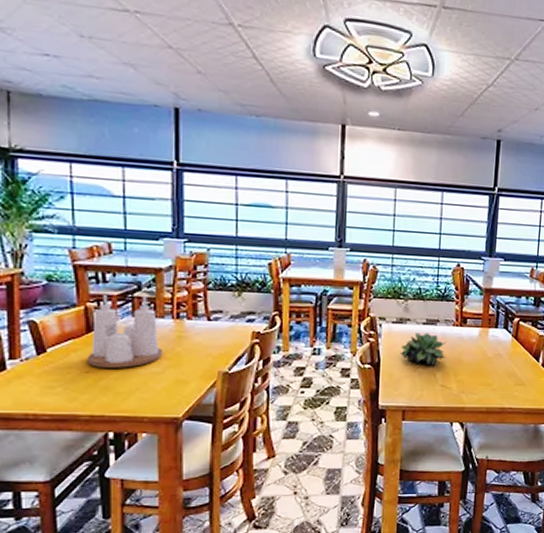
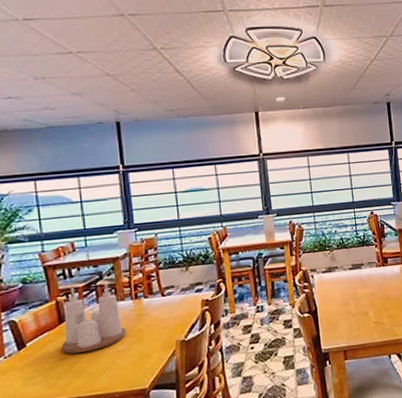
succulent plant: present [399,332,446,366] -> none [333,276,375,306]

